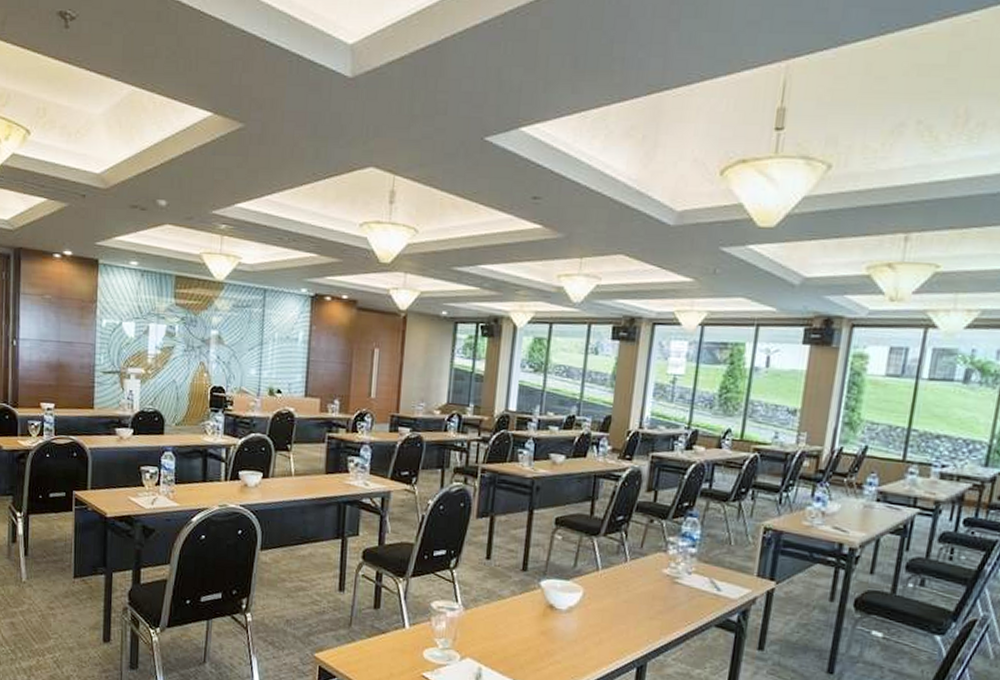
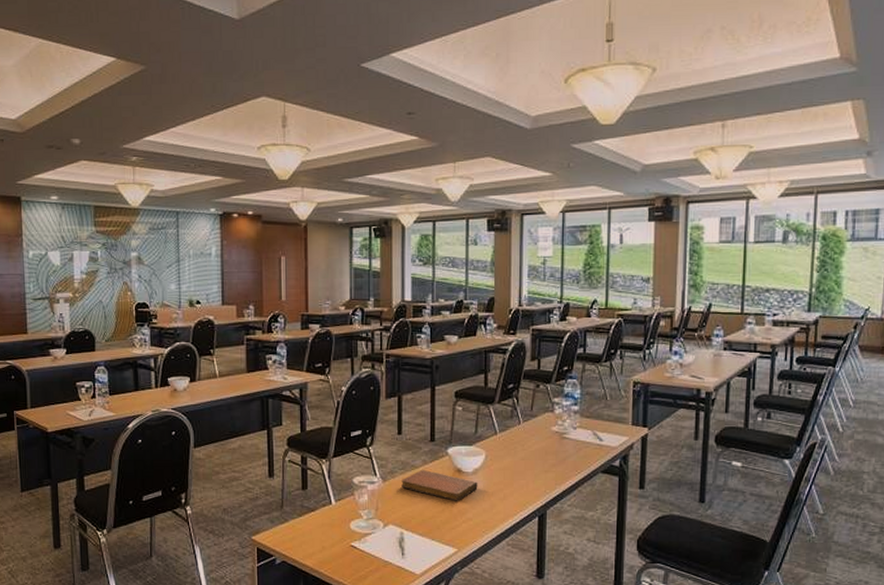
notebook: none [485,601,571,641] -> present [401,470,478,501]

